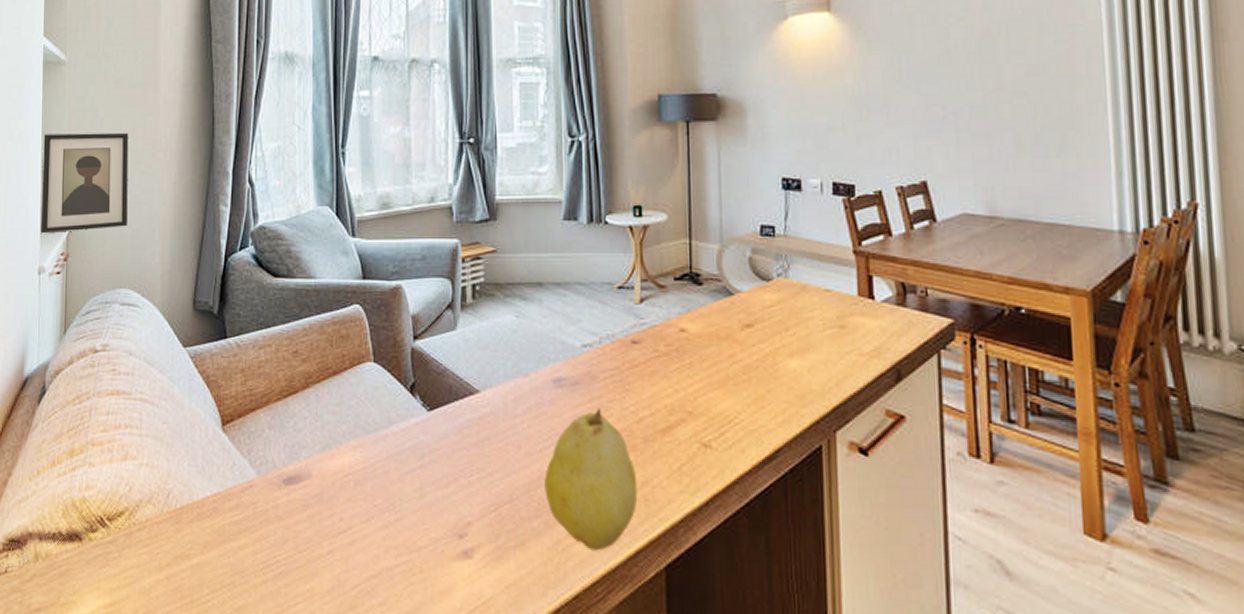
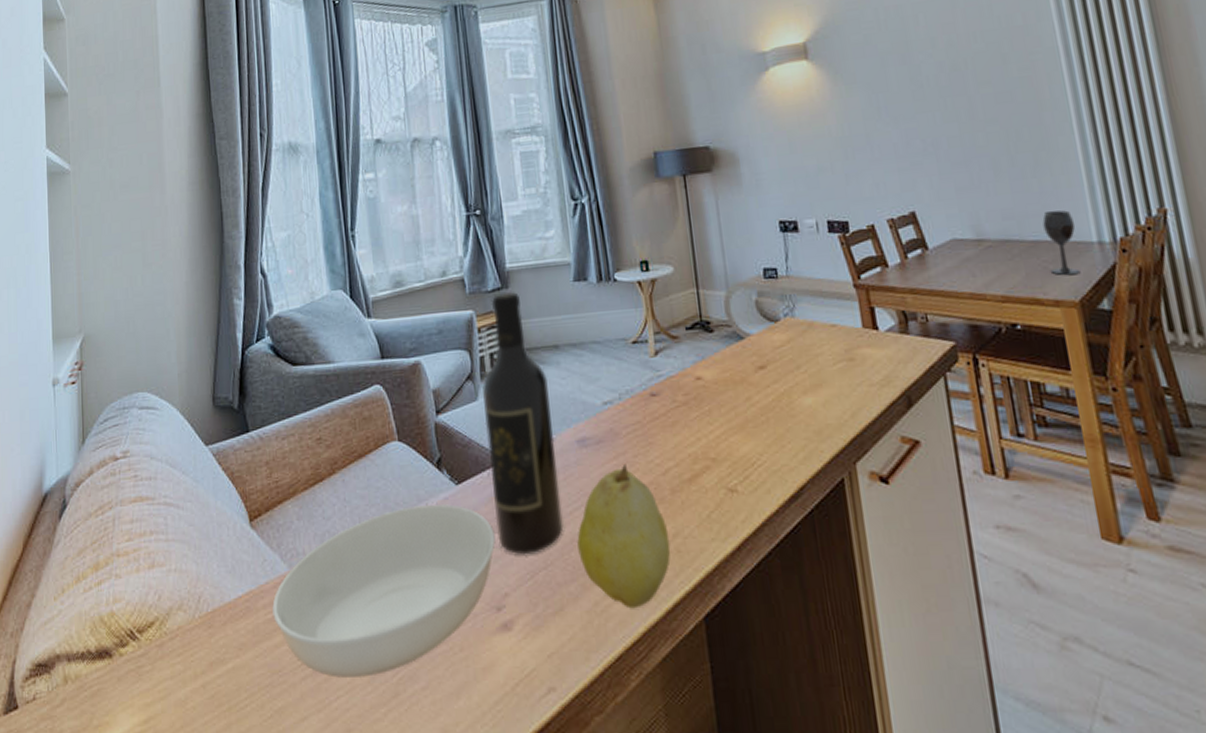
picture frame: present [40,132,129,234] -> none [51,236,141,345]
bowl: none [239,427,463,587] -> present [272,504,496,678]
wine bottle: none [461,223,532,487] -> present [482,291,564,555]
wine glass: none [1062,195,1097,263] -> present [1042,210,1081,276]

